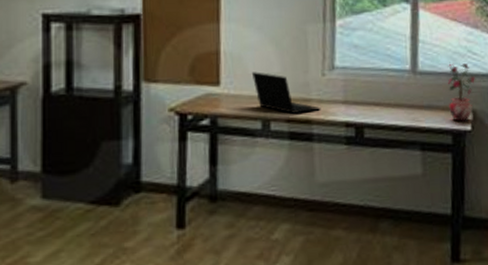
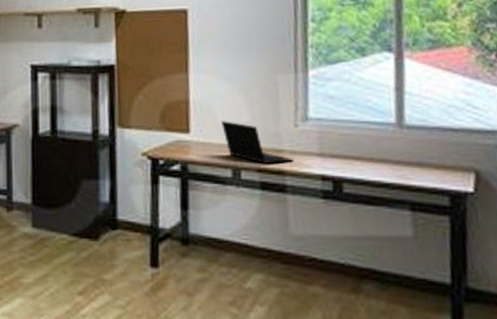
potted plant: present [447,62,476,123] -> none [441,116,478,183]

